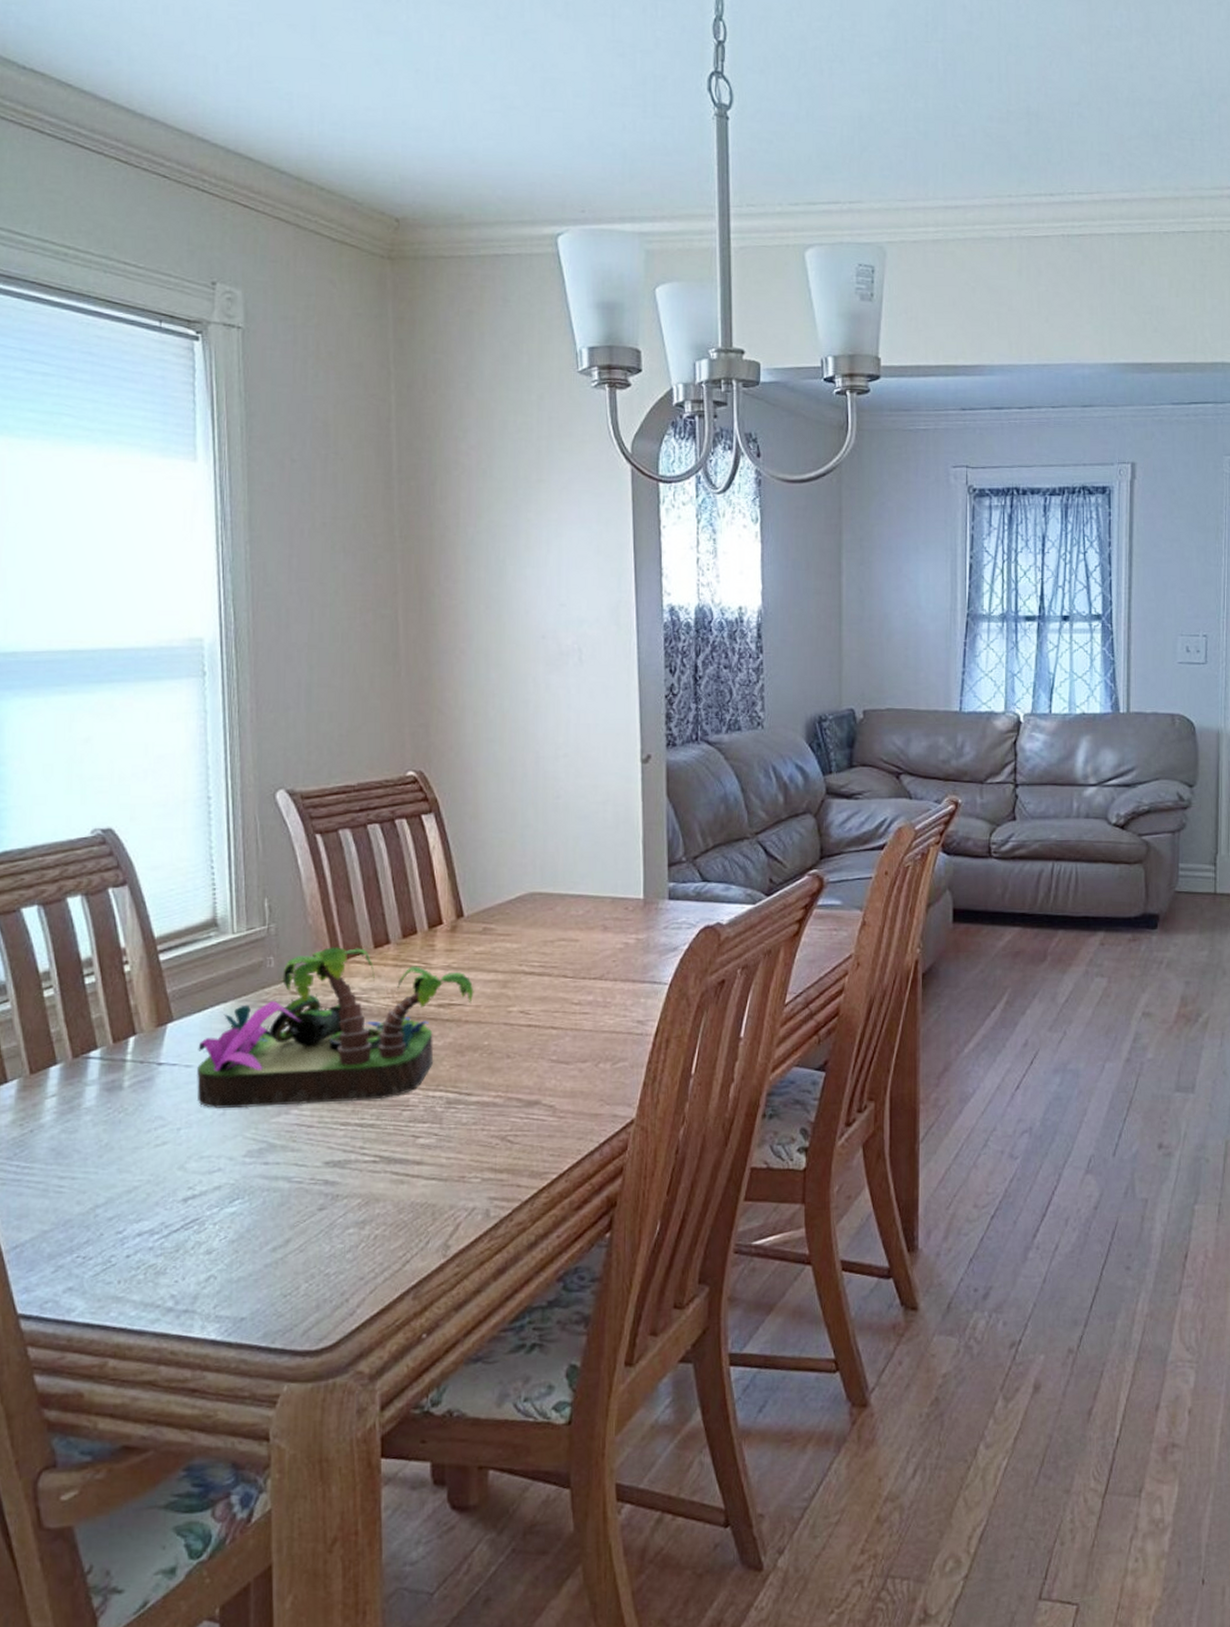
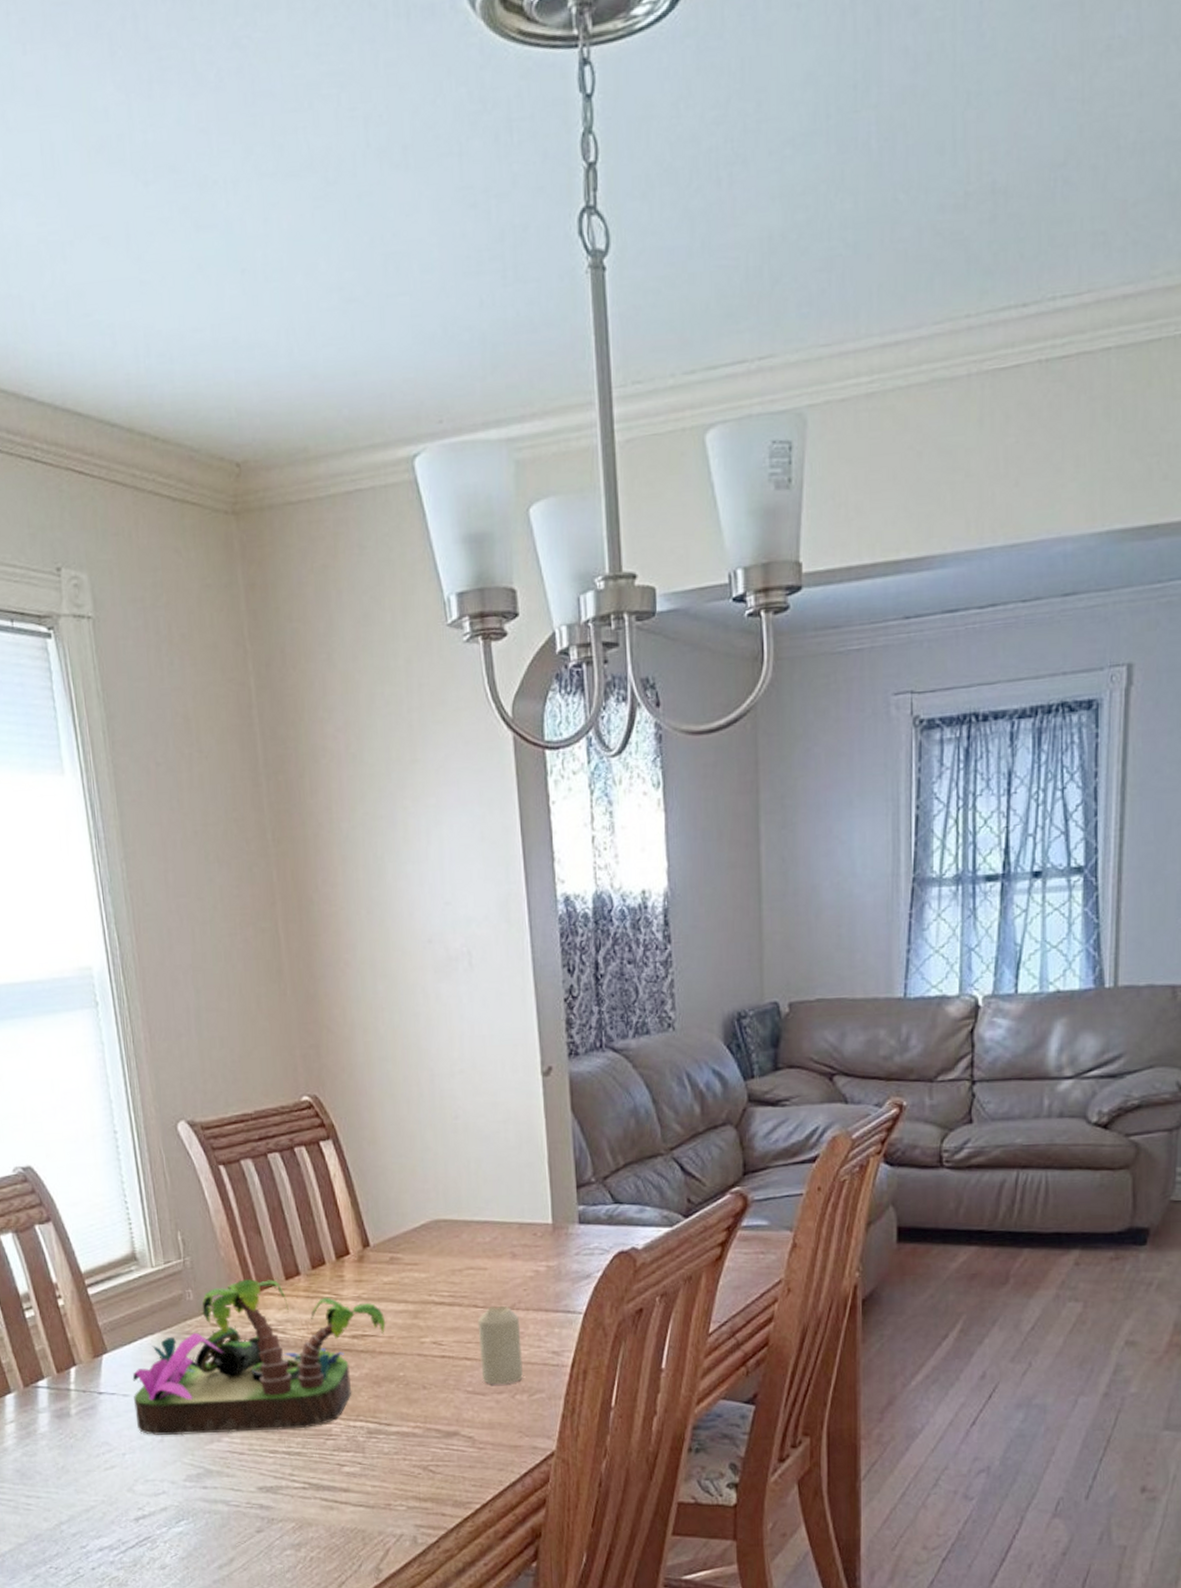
candle: none [565,976,609,1054] -> present [477,1305,523,1385]

